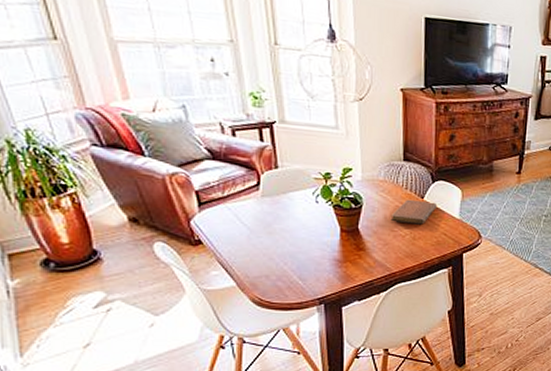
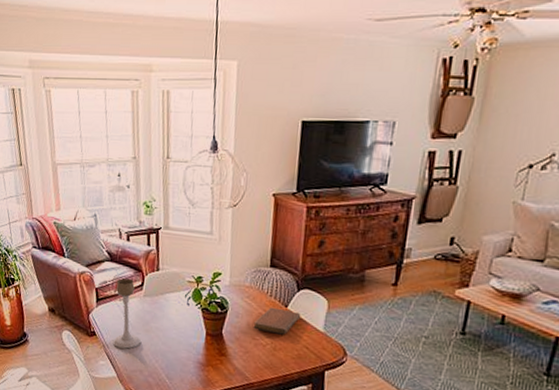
candle holder: none [223,177,263,255] -> present [112,277,141,349]

